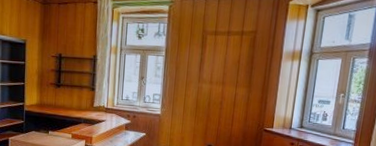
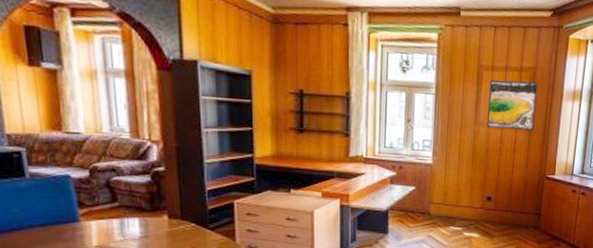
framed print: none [210,43,258,88] -> present [487,80,538,131]

